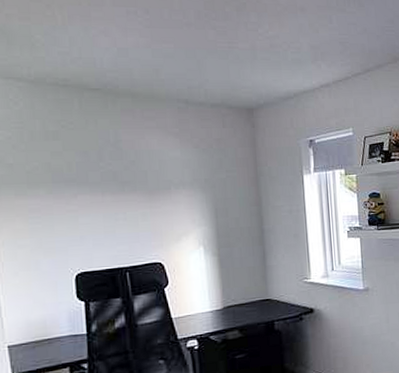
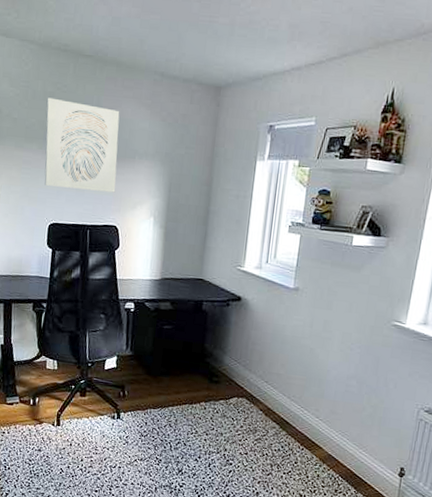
wall art: none [49,137,154,233] -> present [44,97,120,193]

